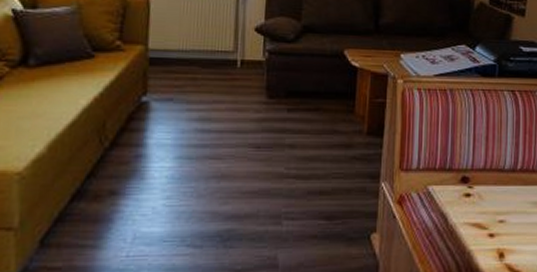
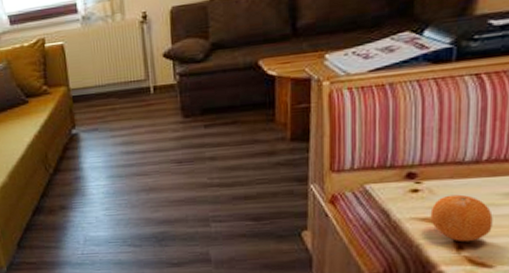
fruit: none [479,201,525,250] -> present [430,194,493,242]

